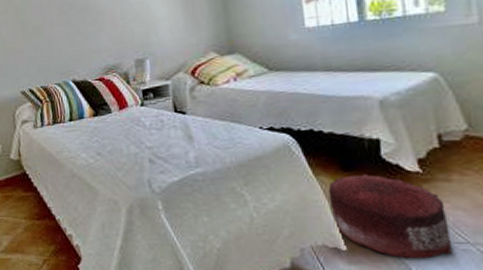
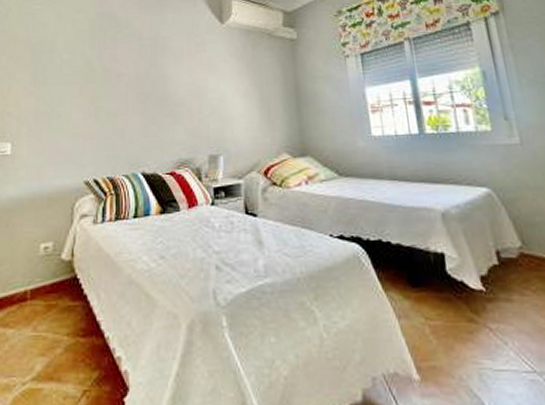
pouf: present [328,174,452,259] -> none [398,291,521,391]

